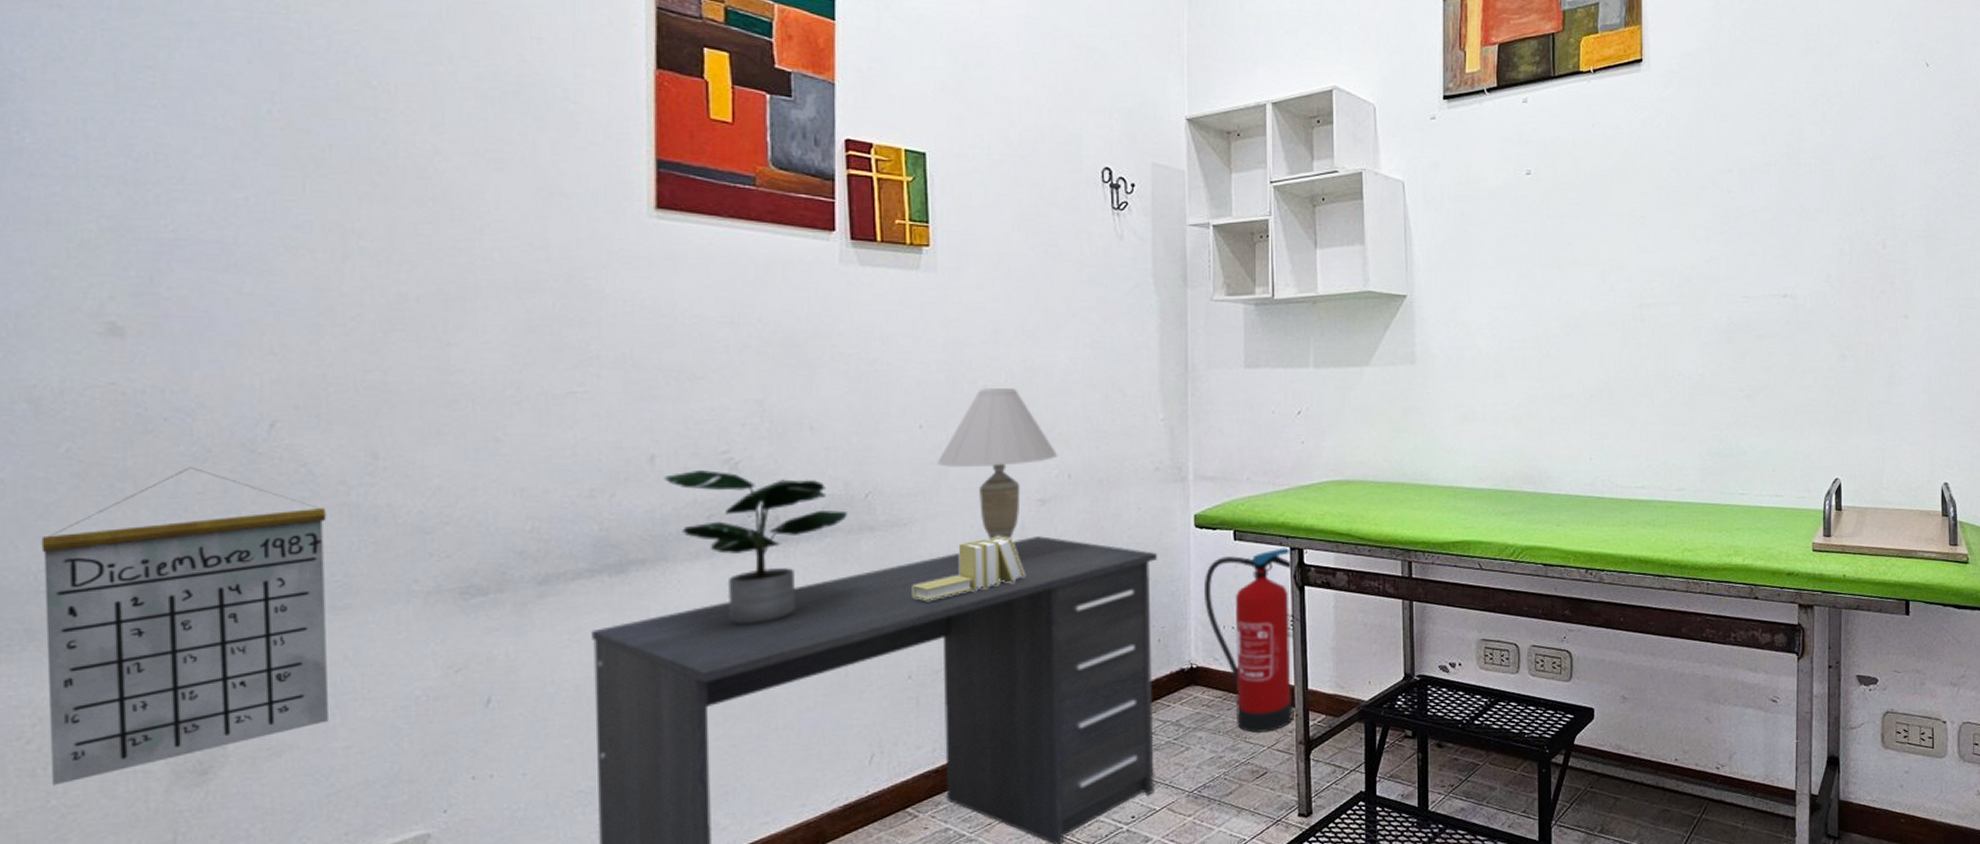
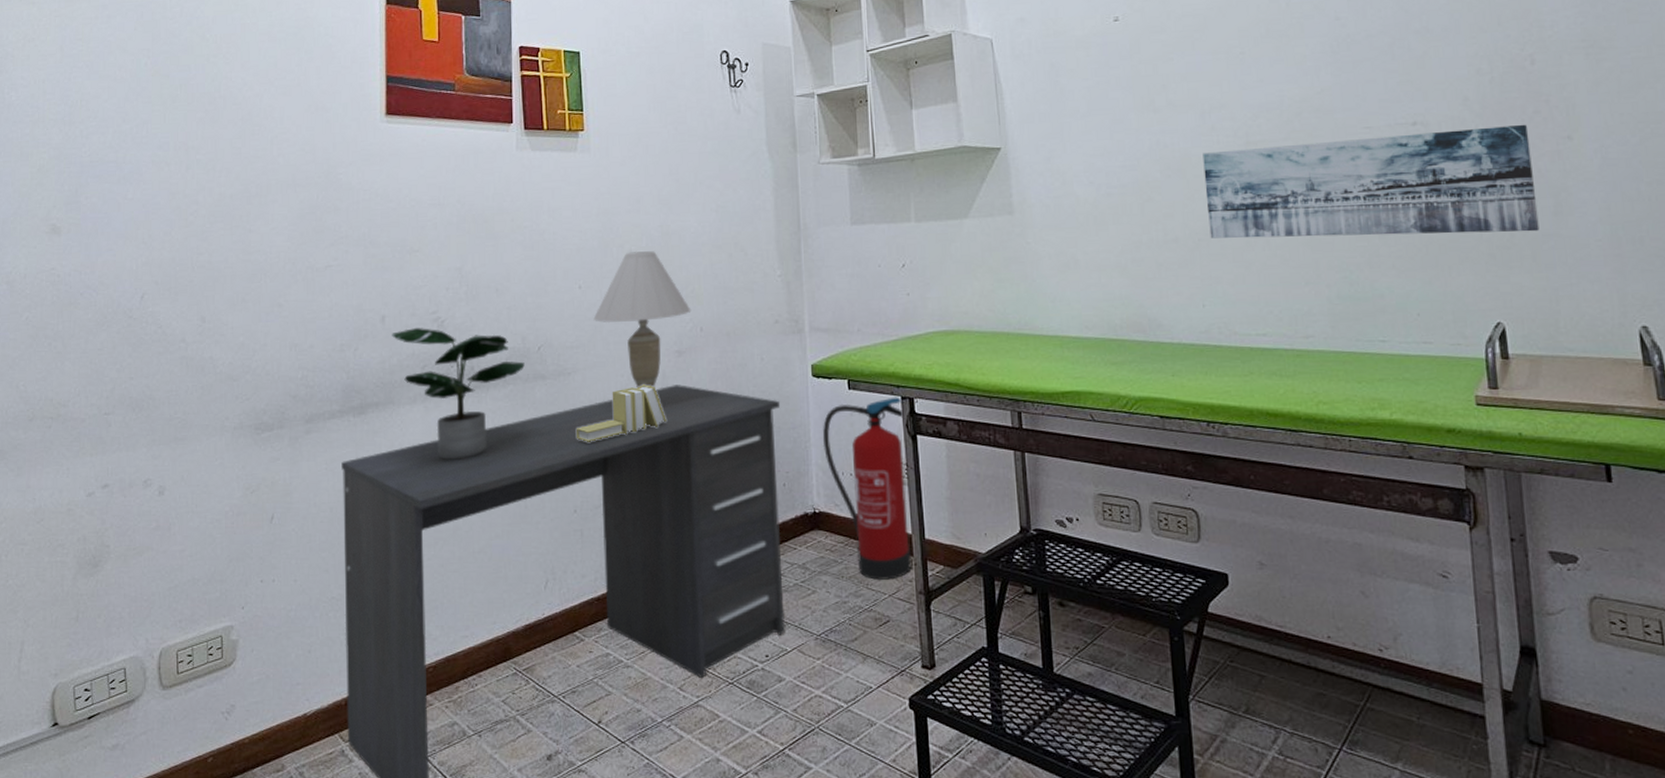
calendar: present [41,466,328,786] -> none [10,329,173,569]
wall art: none [1600,302,1876,399] -> present [1202,124,1540,239]

